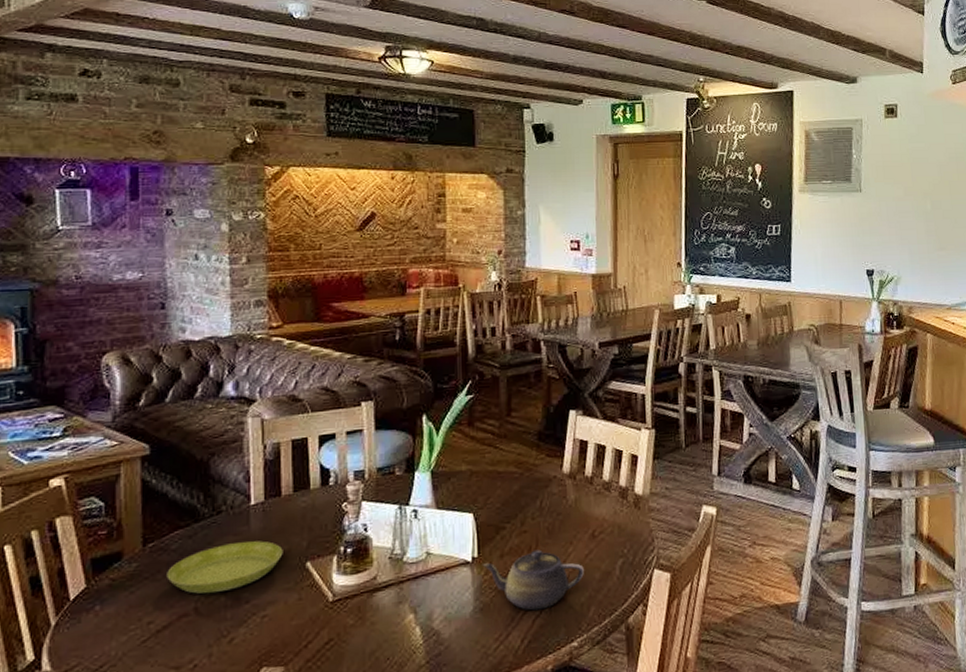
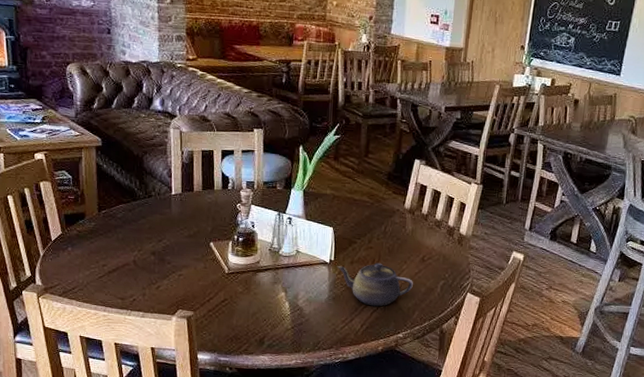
saucer: present [167,541,283,594] -> none [115,220,194,253]

